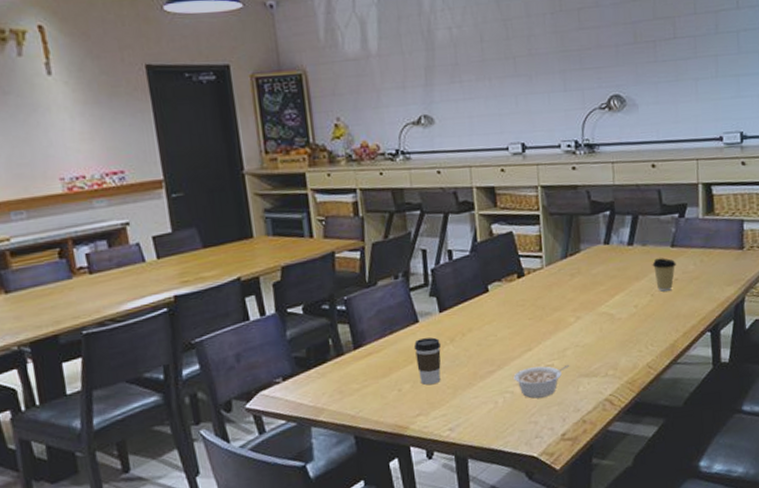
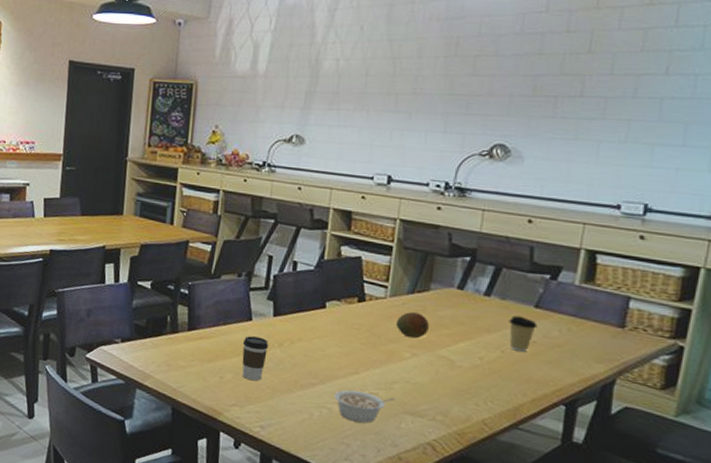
fruit: none [556,276,586,303] -> present [396,312,429,339]

